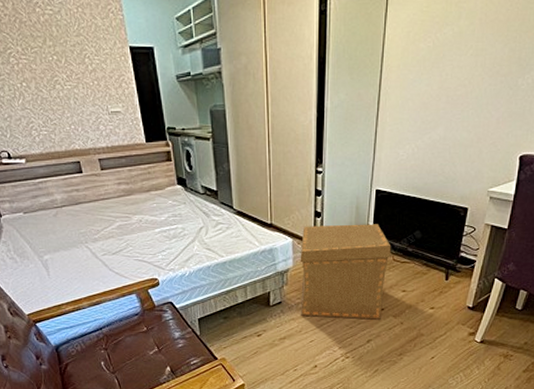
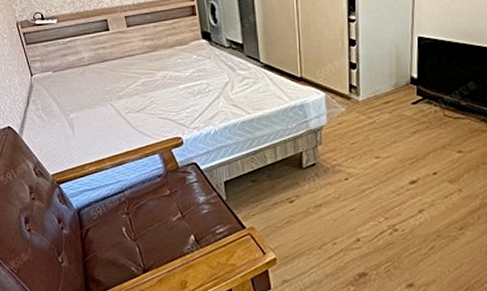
cardboard box: present [300,224,391,320] -> none [334,74,441,185]

